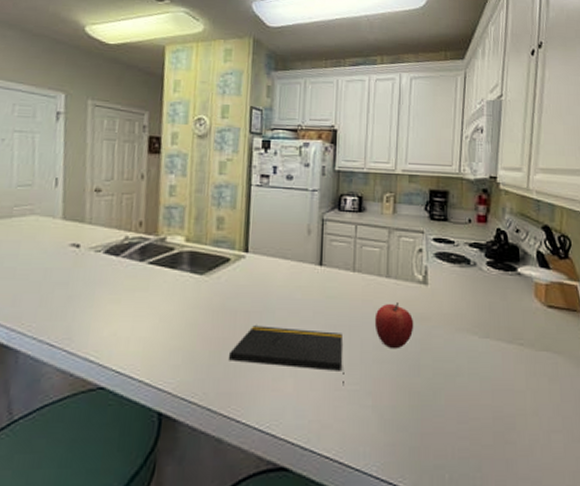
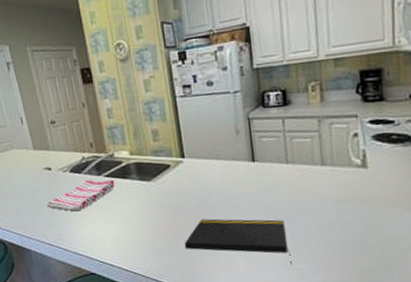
dish towel: none [59,264,159,304] -> present [46,179,115,212]
fruit: present [374,301,414,349] -> none [314,187,357,231]

